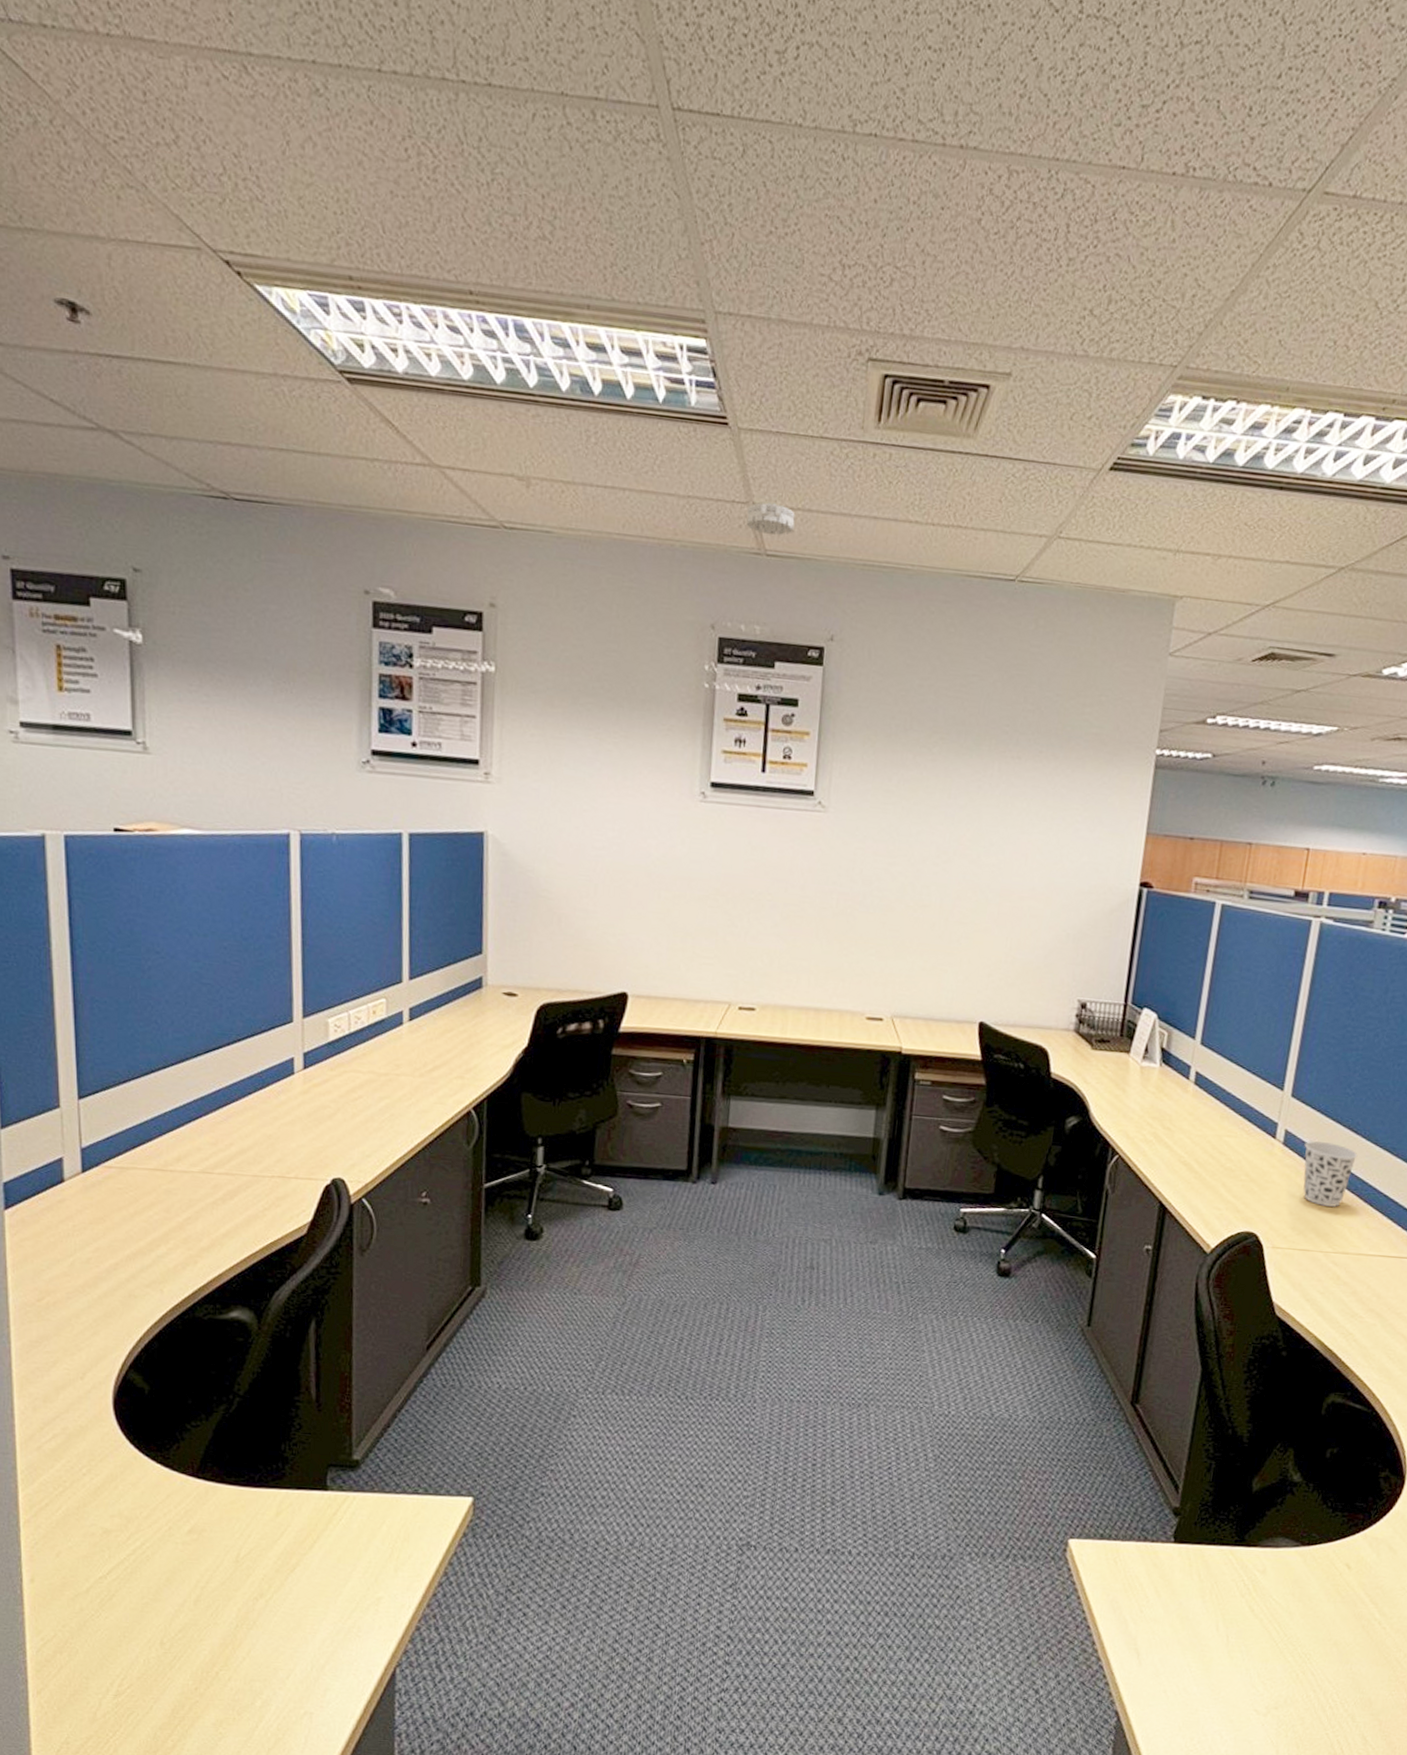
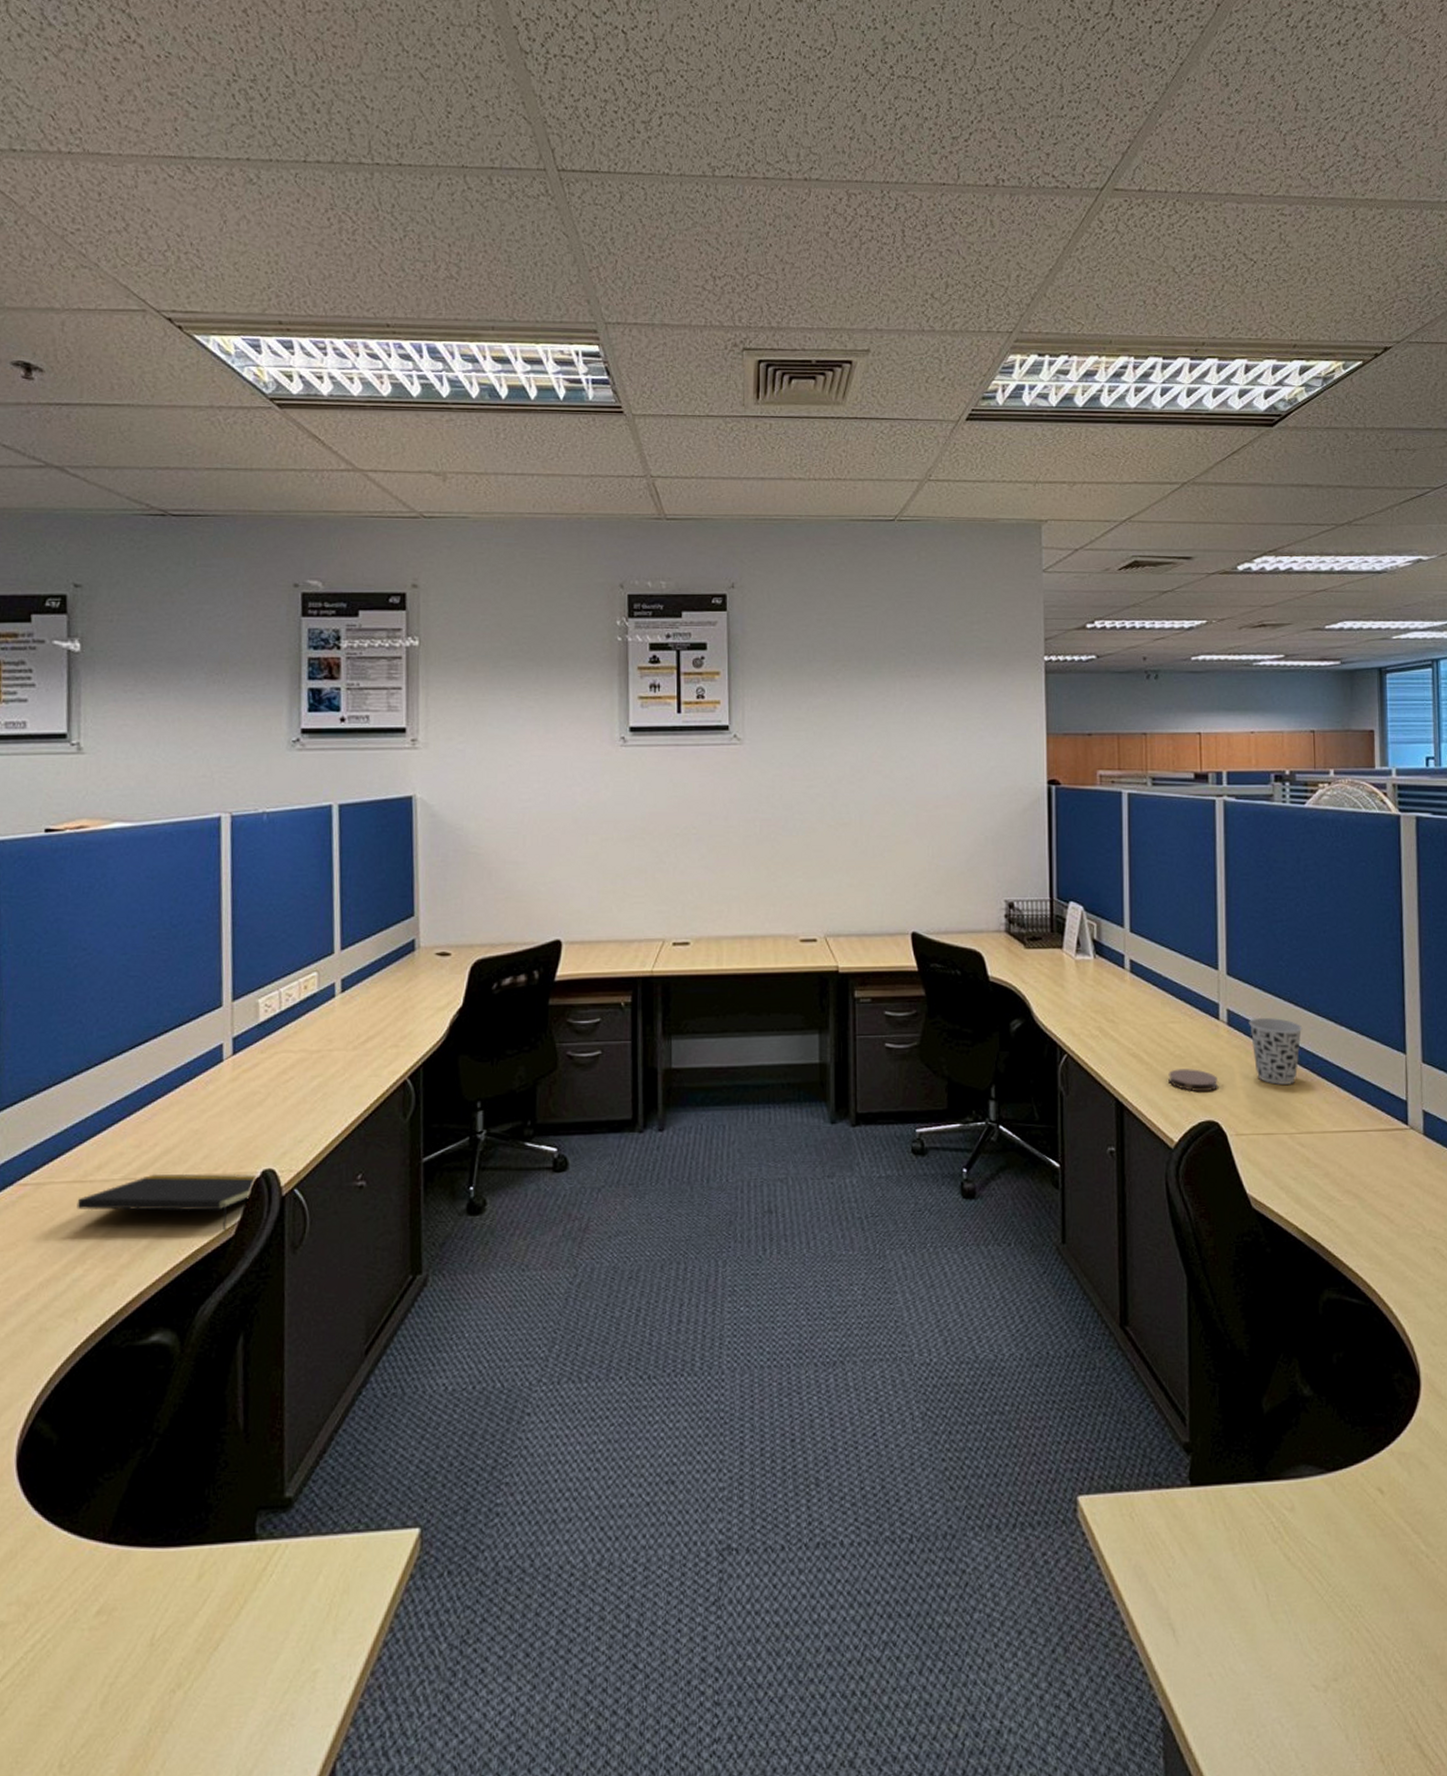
notepad: none [159,1170,351,1228] -> present [76,1173,282,1231]
smoke detector: present [746,502,796,536] -> none [646,474,690,502]
coaster: none [1215,1180,1264,1205] -> present [1168,1069,1218,1091]

